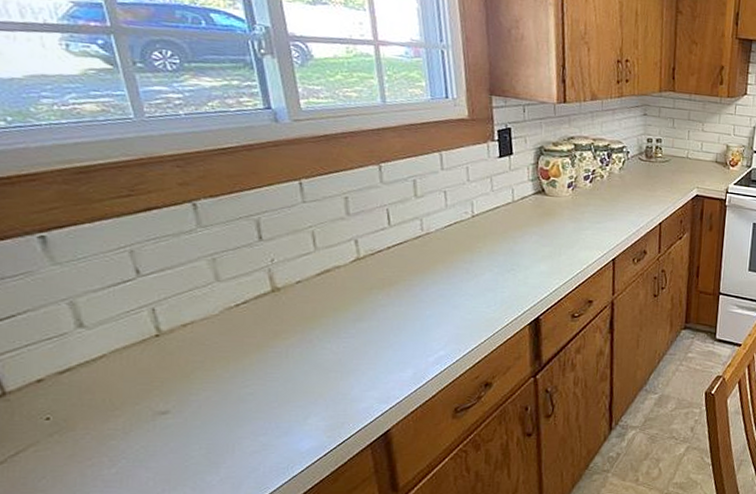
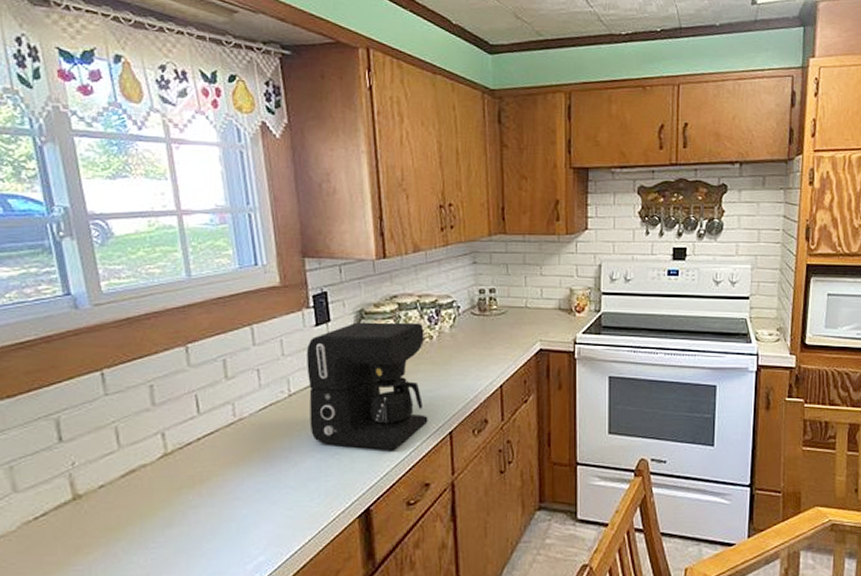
coffee maker: none [489,157,596,270] -> present [307,322,428,450]

